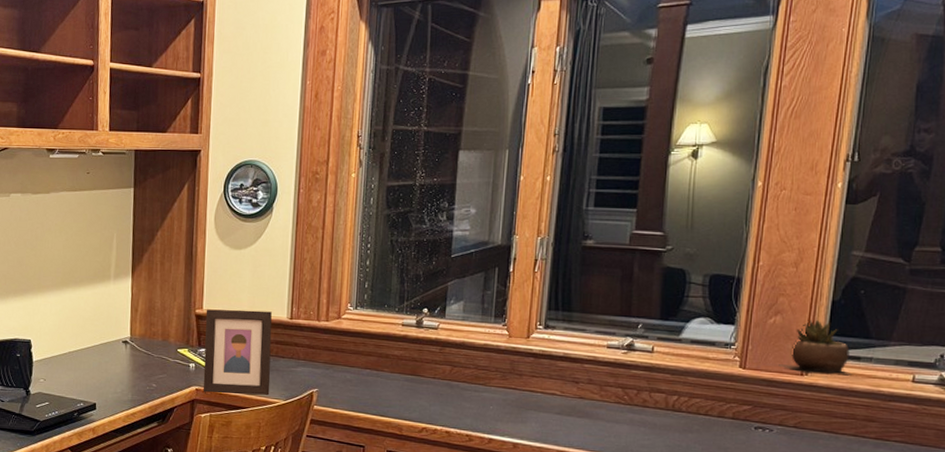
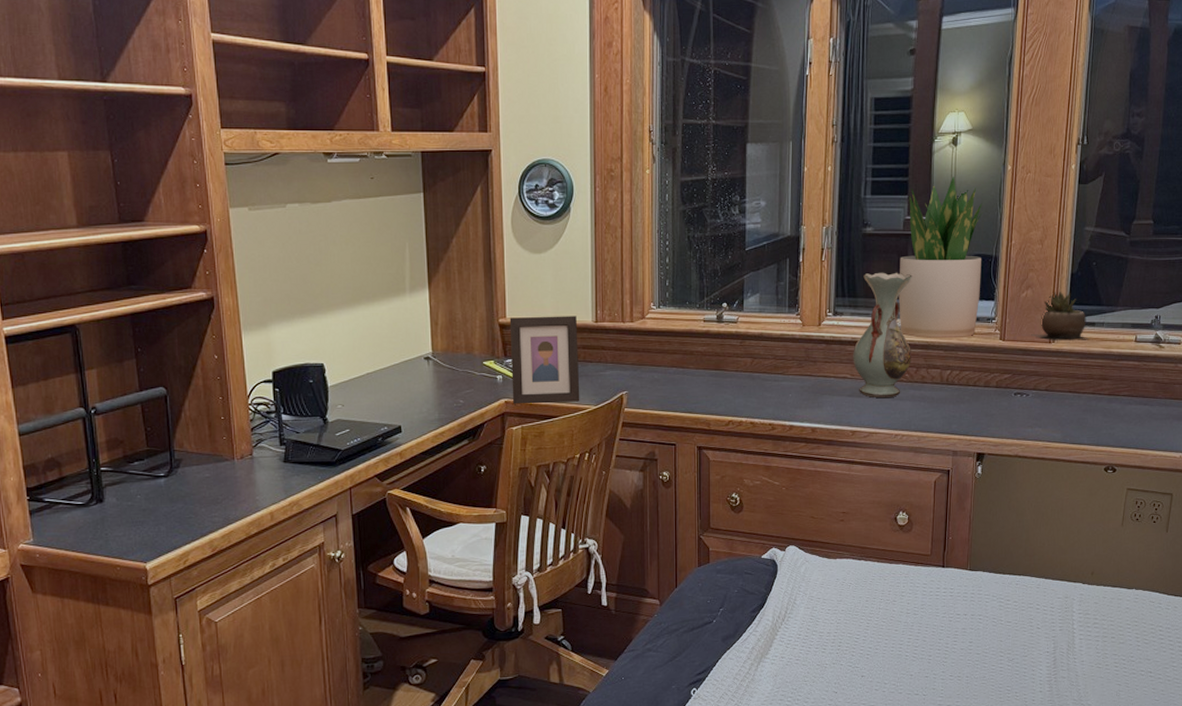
decorative vase: none [564,287,637,420] -> present [853,272,912,399]
planter: none [620,191,725,363] -> present [899,177,983,339]

